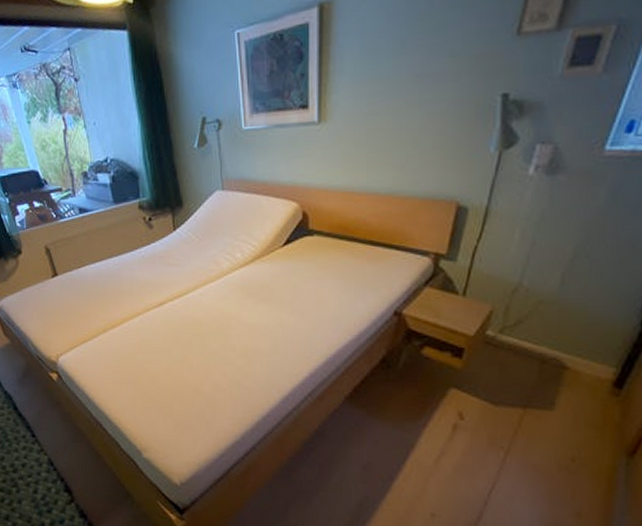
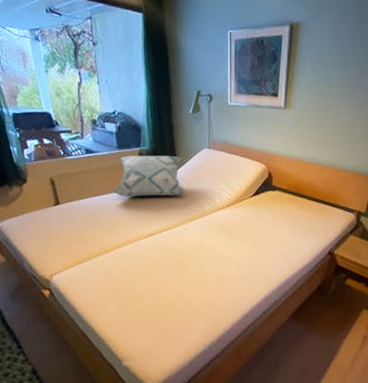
decorative pillow: none [112,205,199,261] -> present [112,155,186,197]

